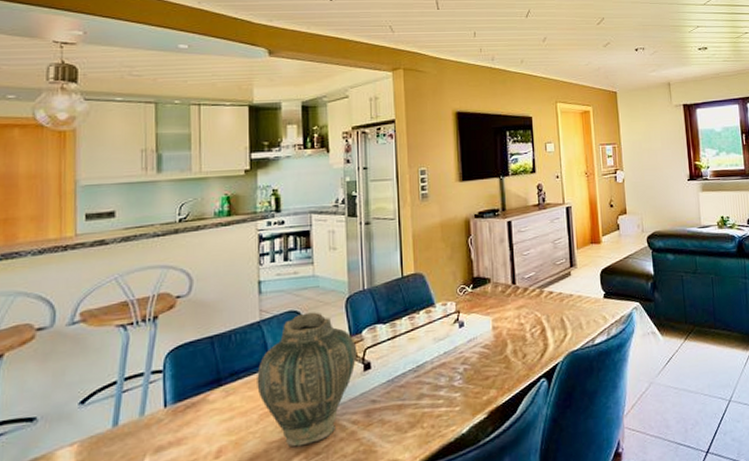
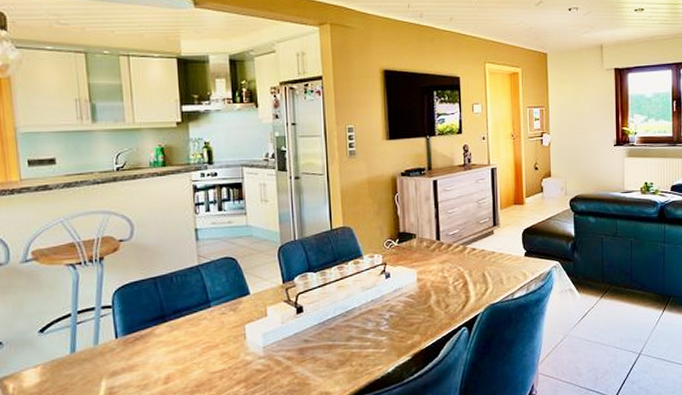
vase: present [257,312,358,447] -> none [198,259,290,377]

